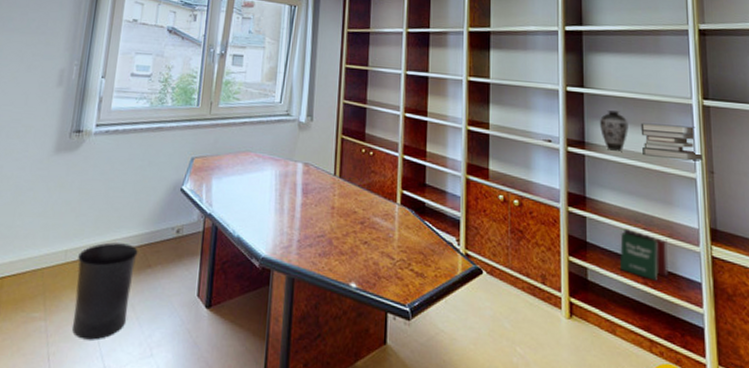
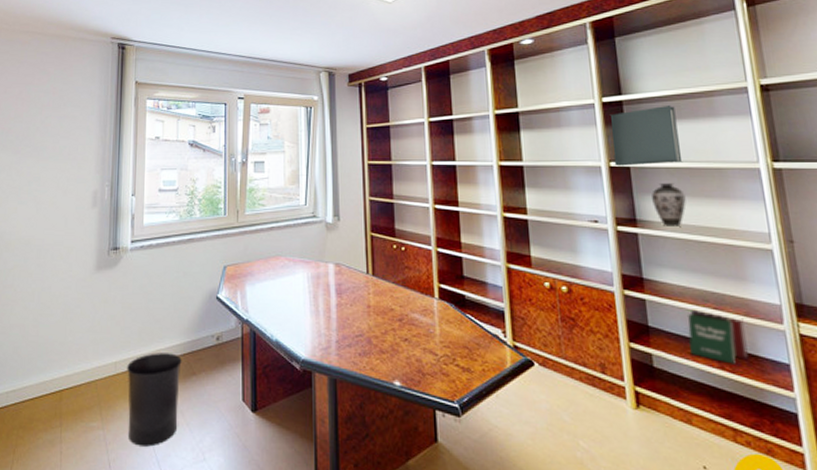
binder: none [570,39,629,93] -> present [609,106,683,166]
books: present [640,123,704,161] -> none [700,193,780,231]

